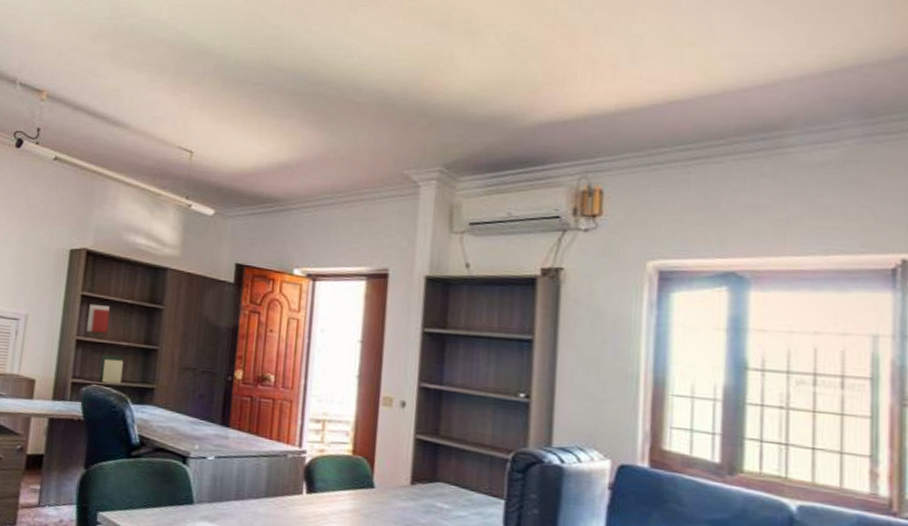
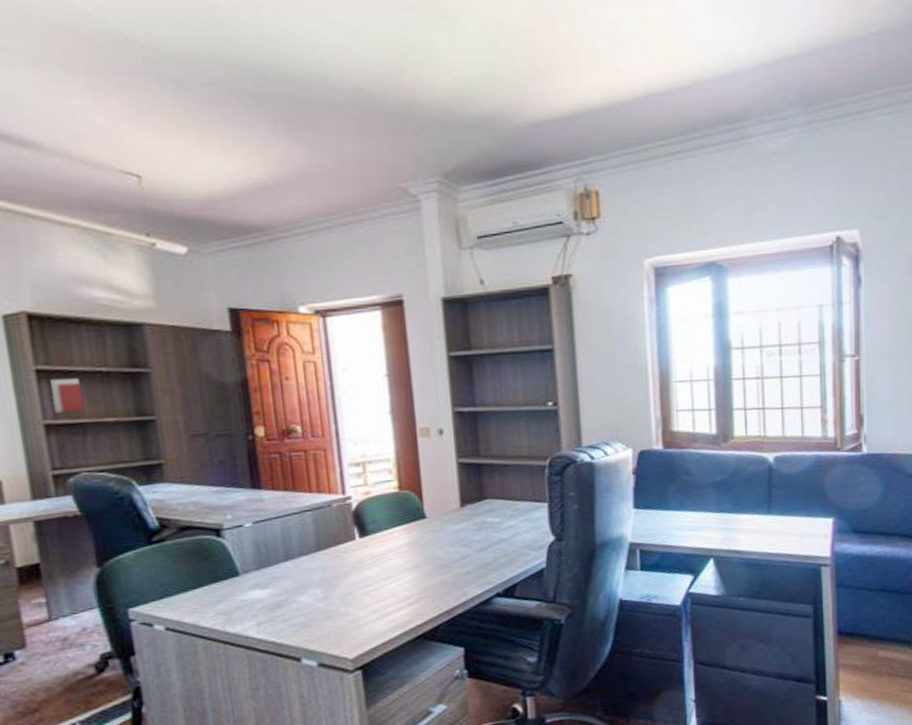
books: present [98,355,124,384] -> none [84,435,119,469]

